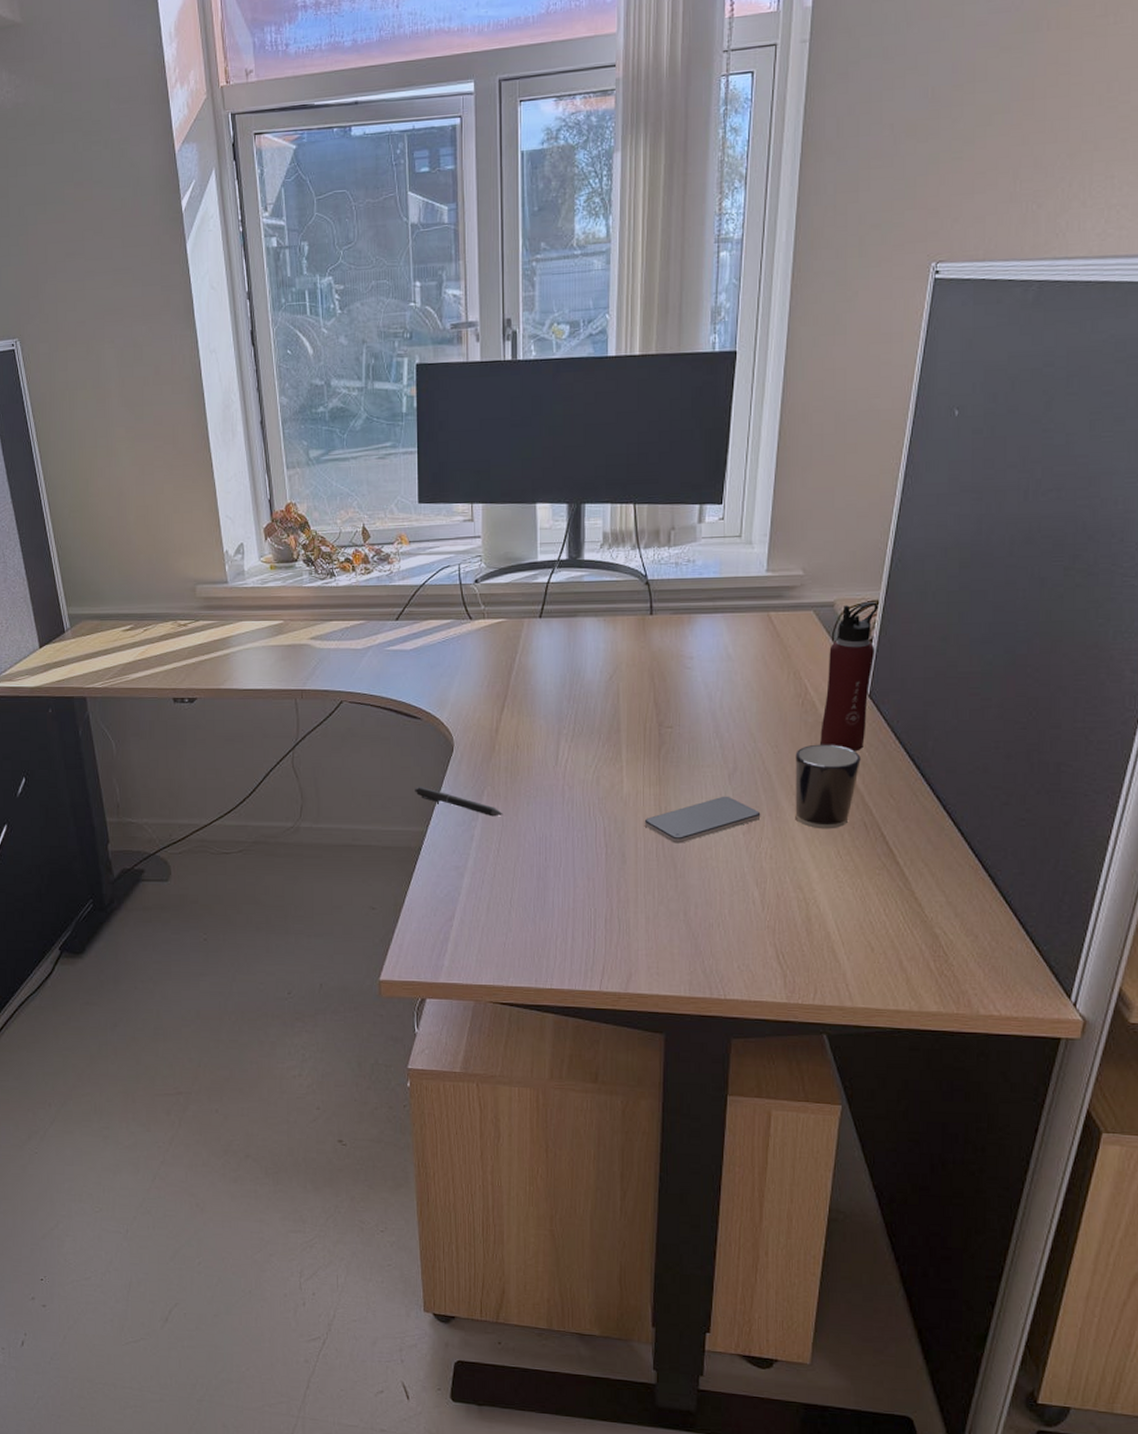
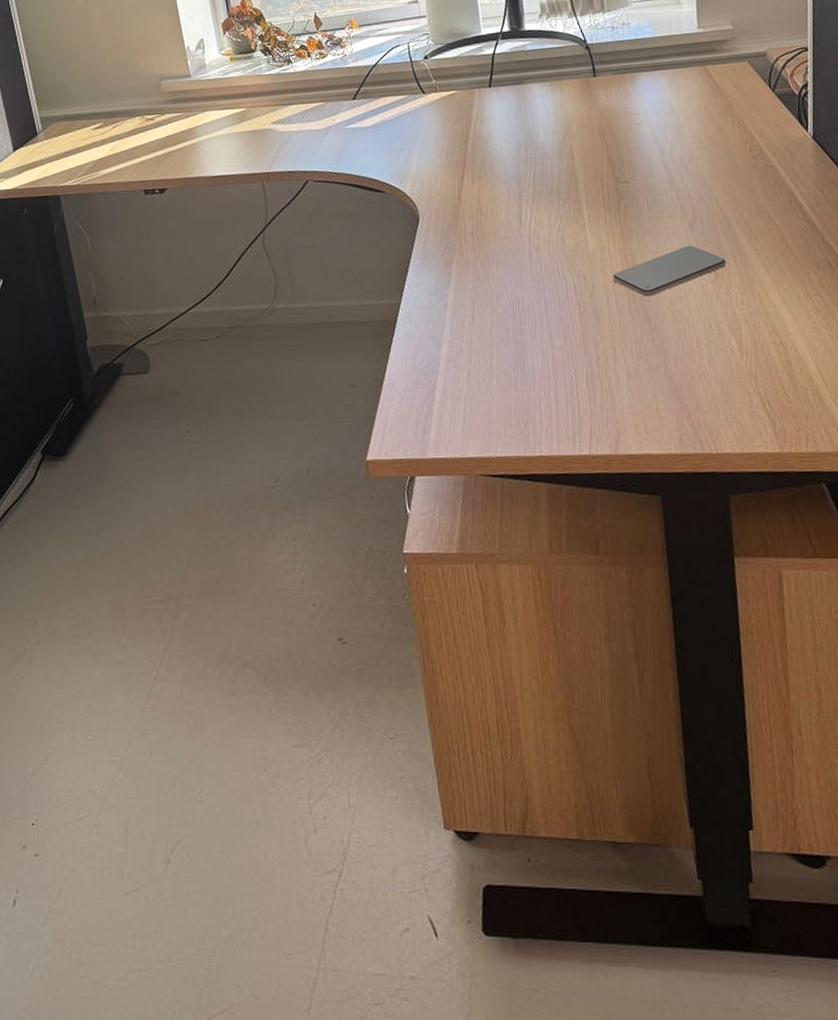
pen: present [415,786,503,817] -> none [385,258,474,283]
mug: present [795,744,861,829] -> none [751,187,815,272]
water bottle: present [820,601,879,752] -> none [768,48,816,193]

